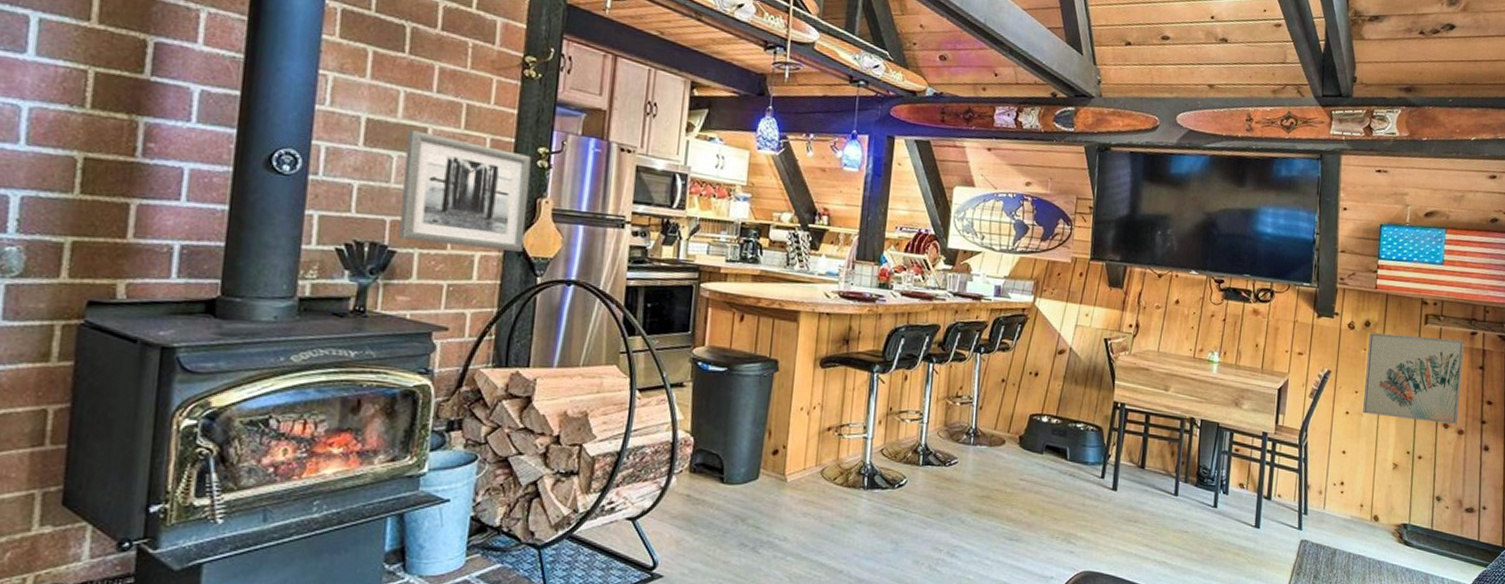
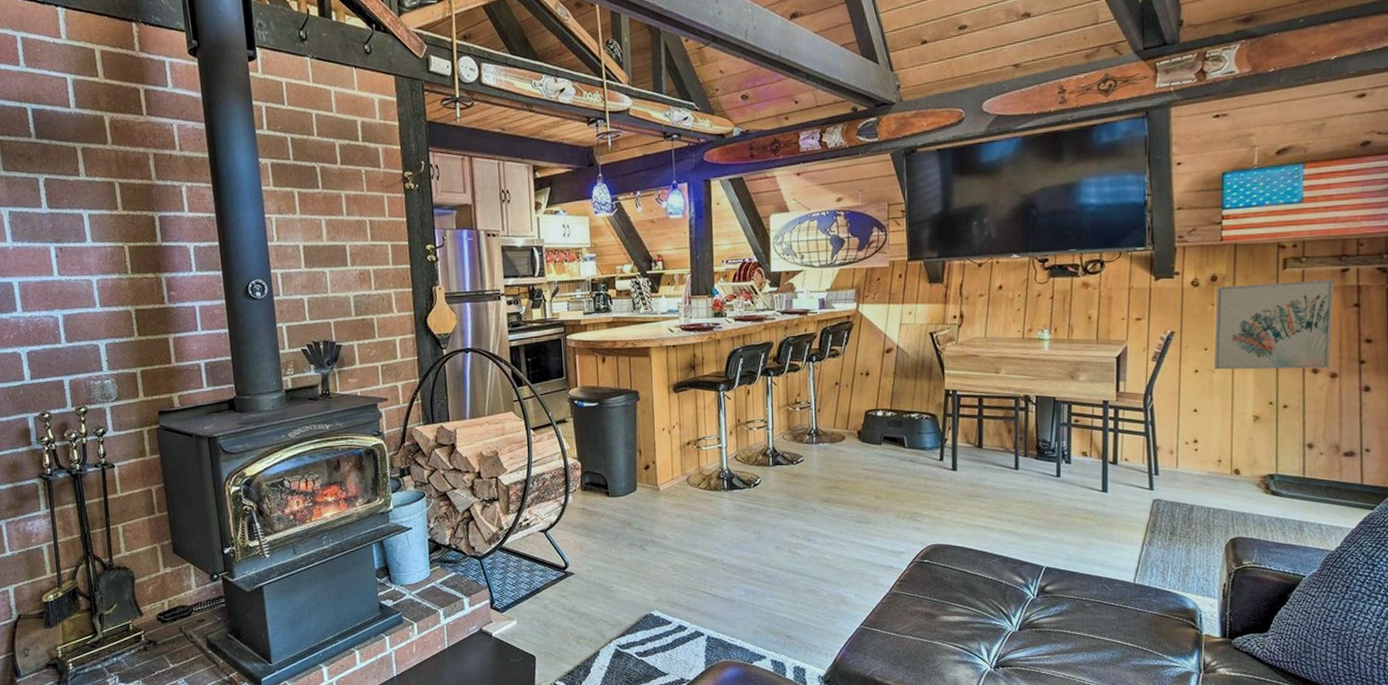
wall art: present [398,130,531,252] -> none [333,248,429,335]

